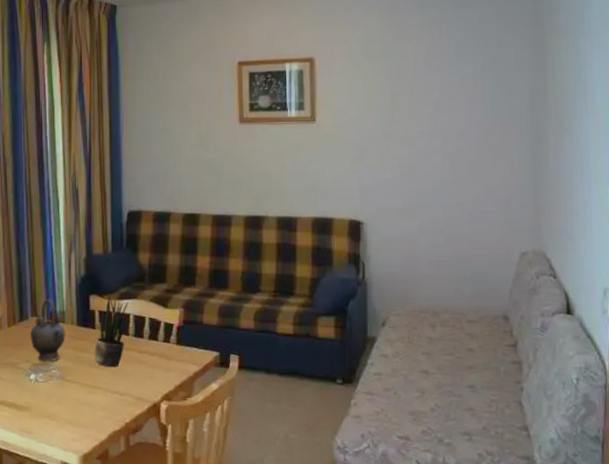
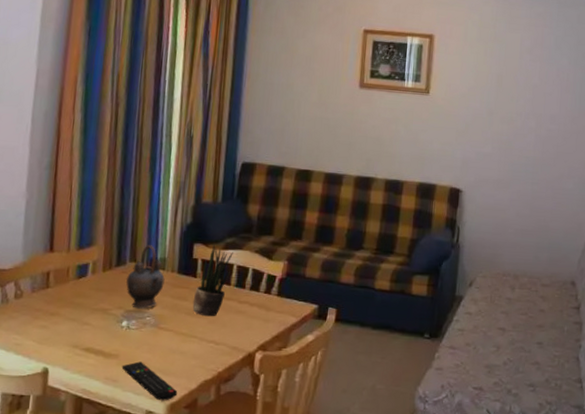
remote control: none [34,413,89,452] -> present [121,361,178,401]

